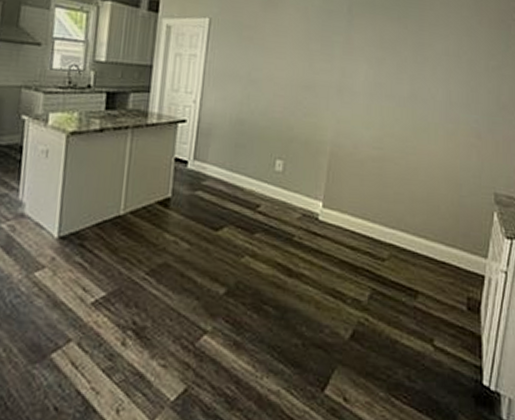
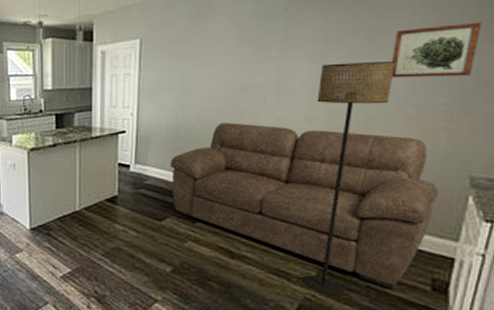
sofa: none [232,120,472,311] -> present [170,123,439,290]
floor lamp: none [357,70,438,319] -> present [303,62,396,296]
wall art: none [435,46,500,98] -> present [392,22,483,78]

